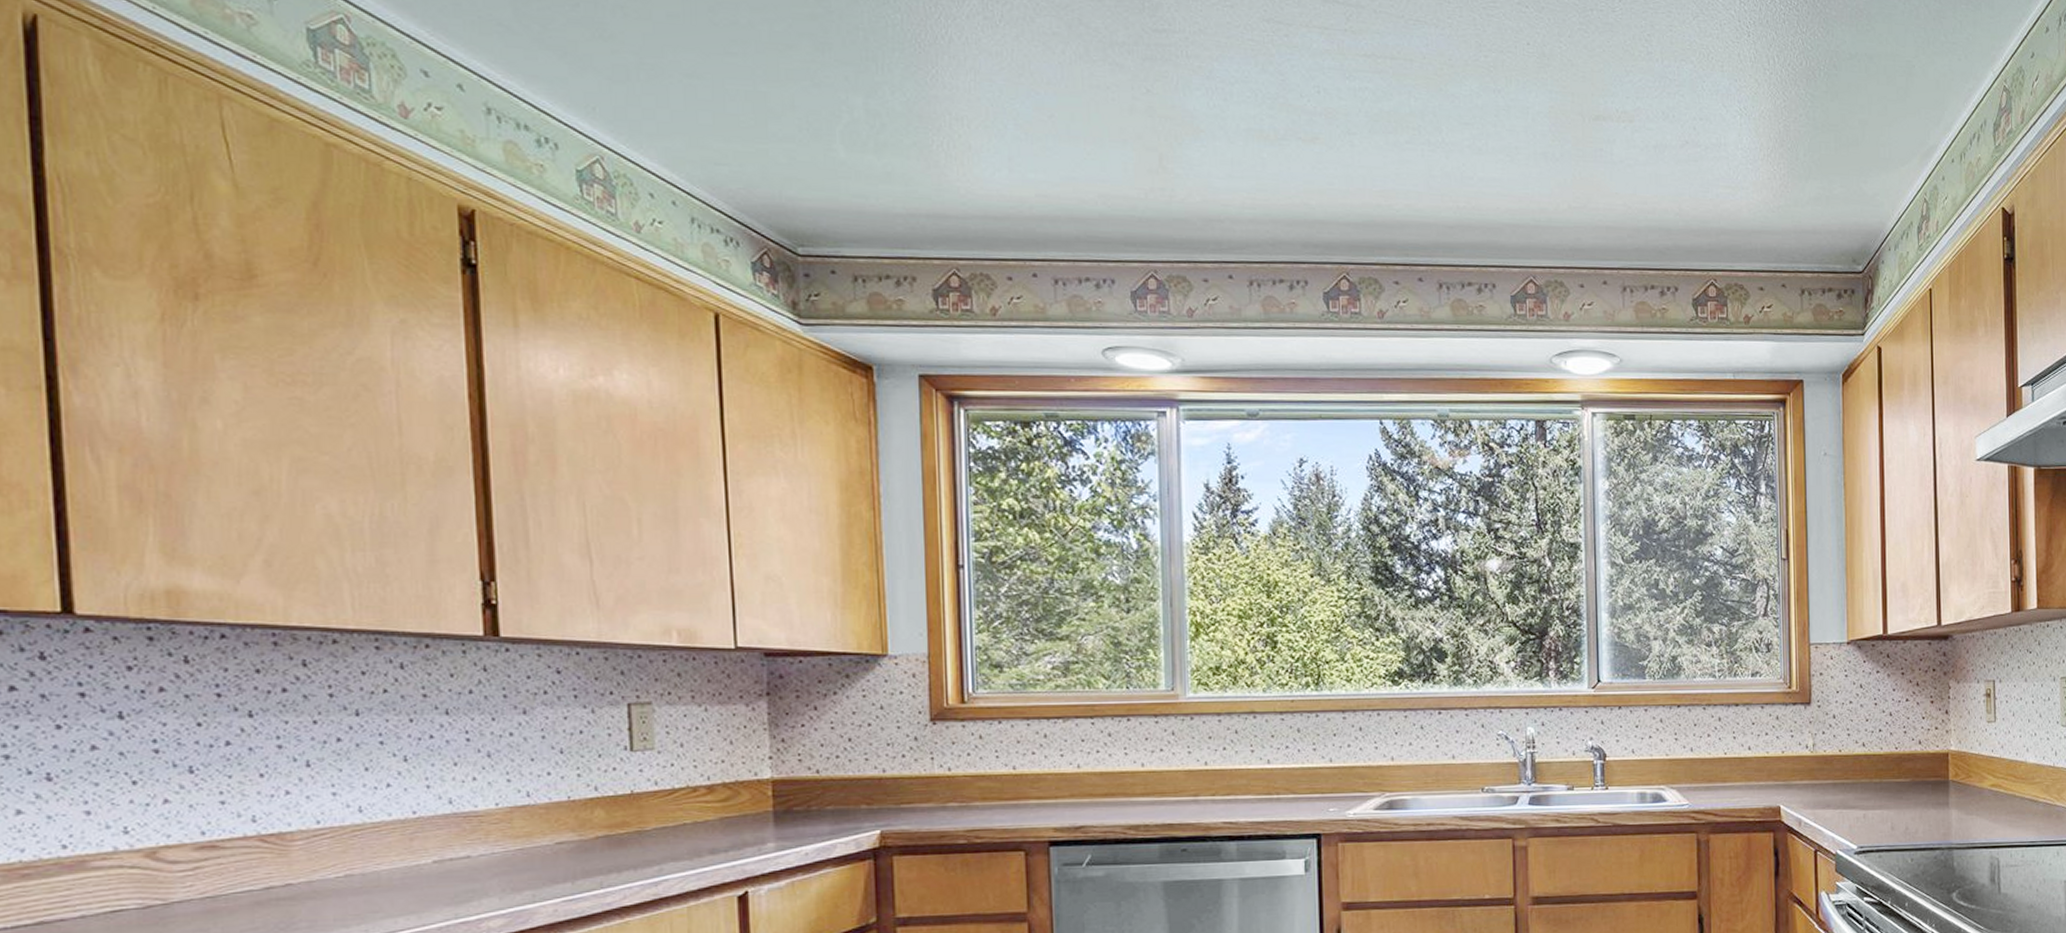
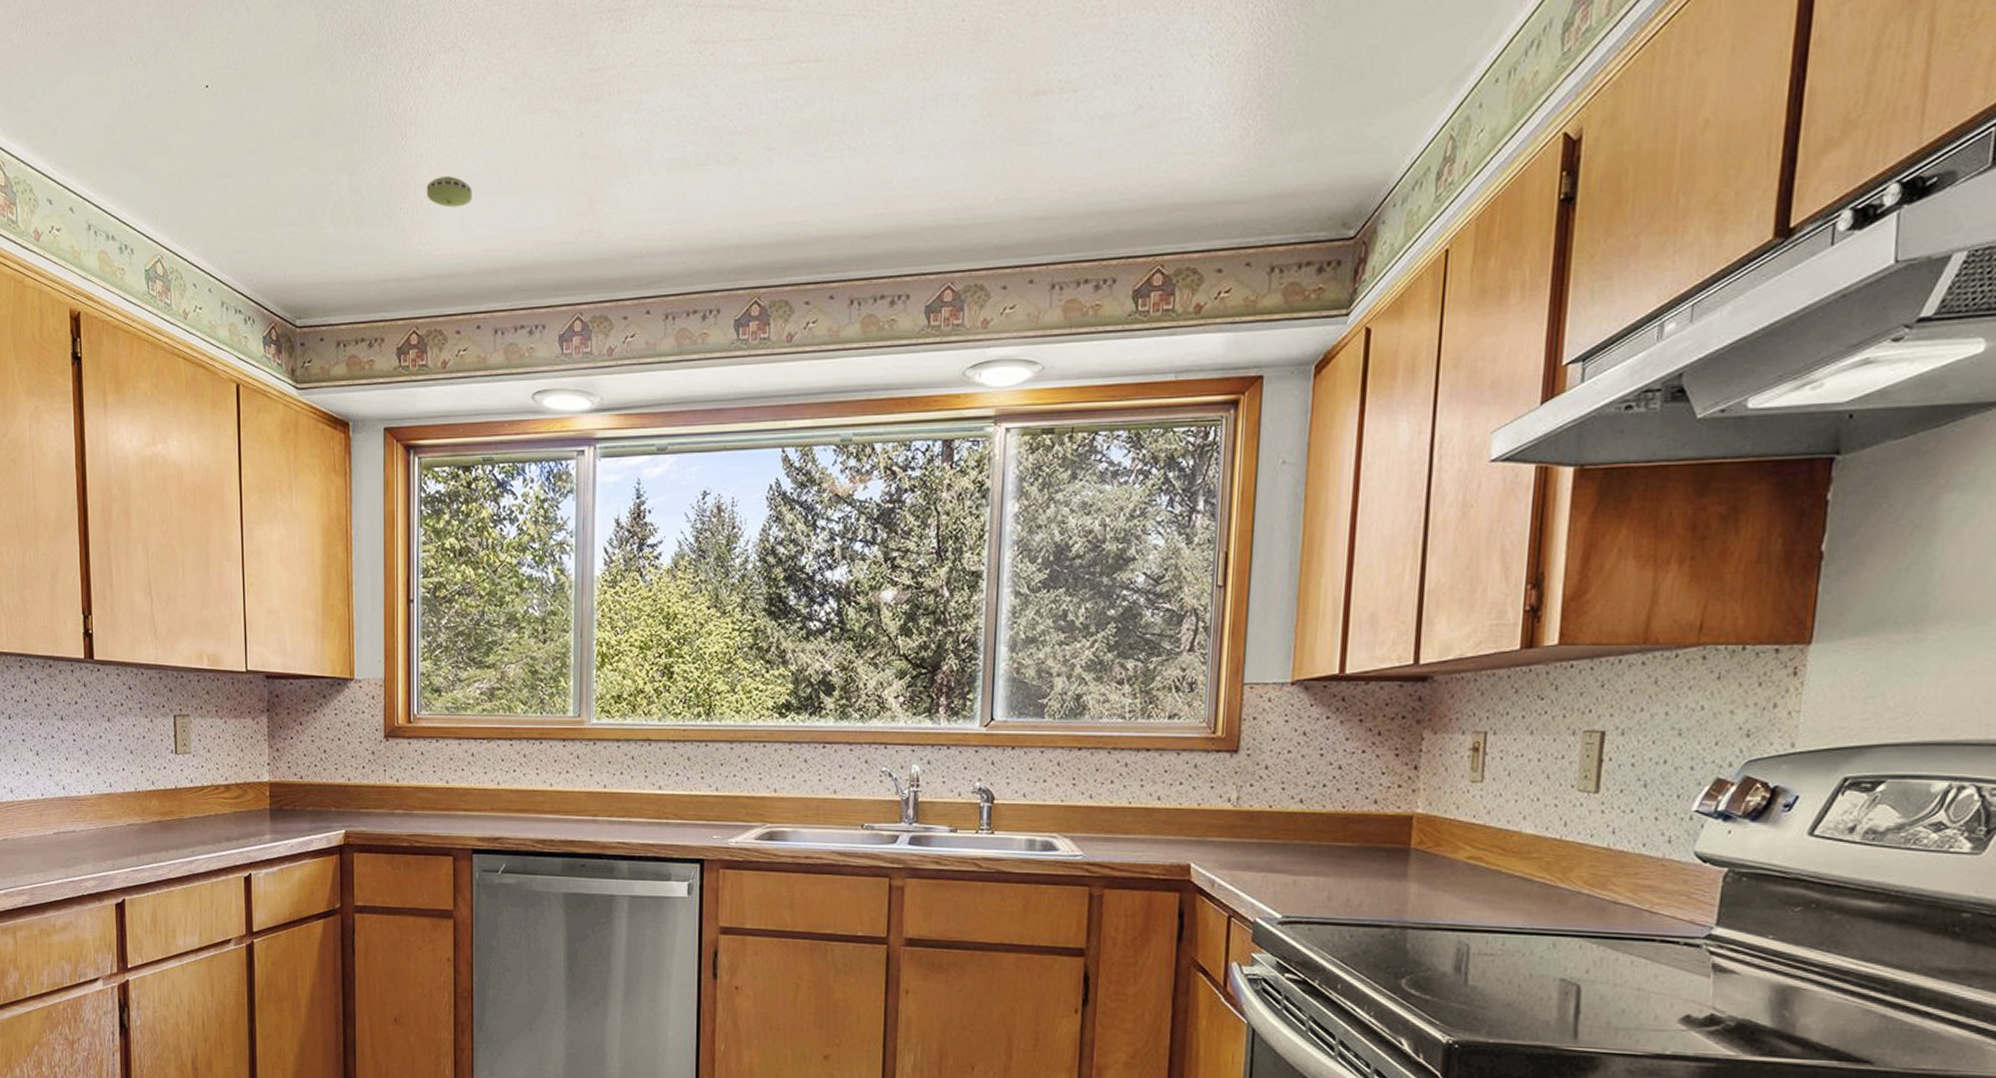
smoke detector: none [965,113,1022,148] -> present [426,176,472,208]

